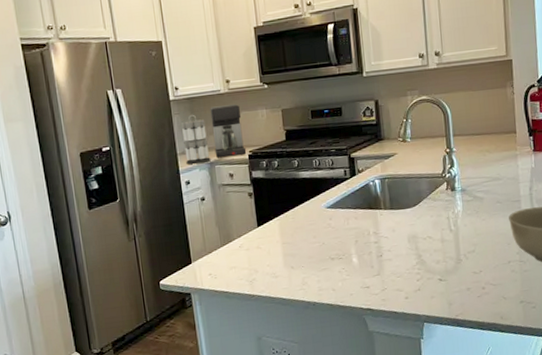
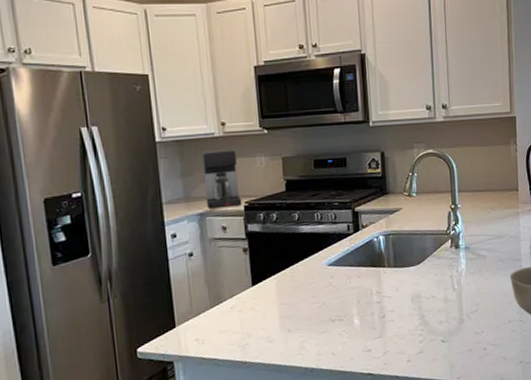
spice rack: present [180,114,211,165] -> none [167,158,201,216]

